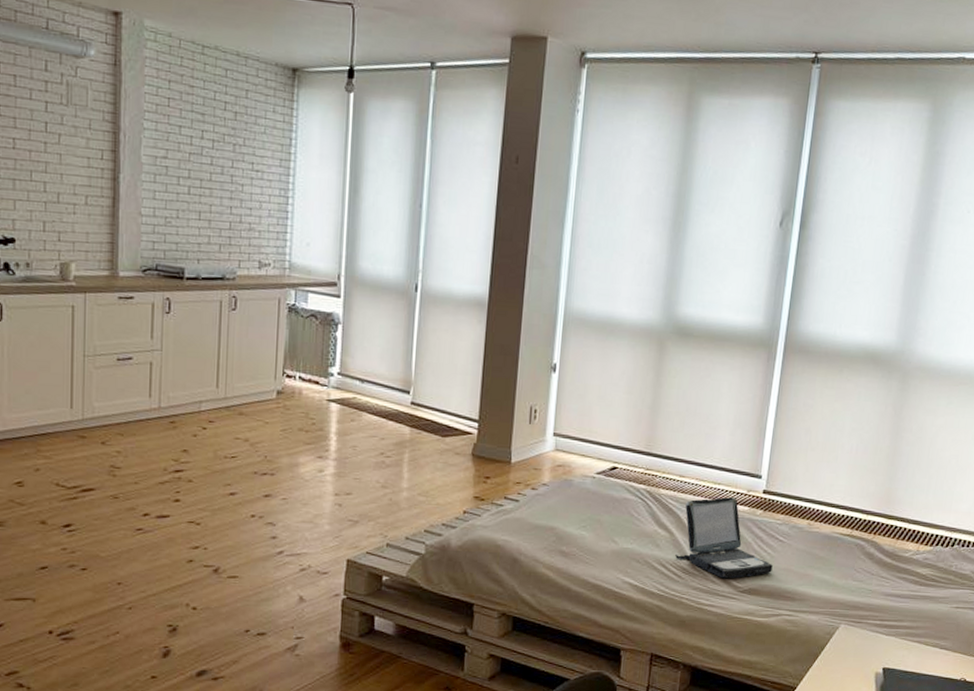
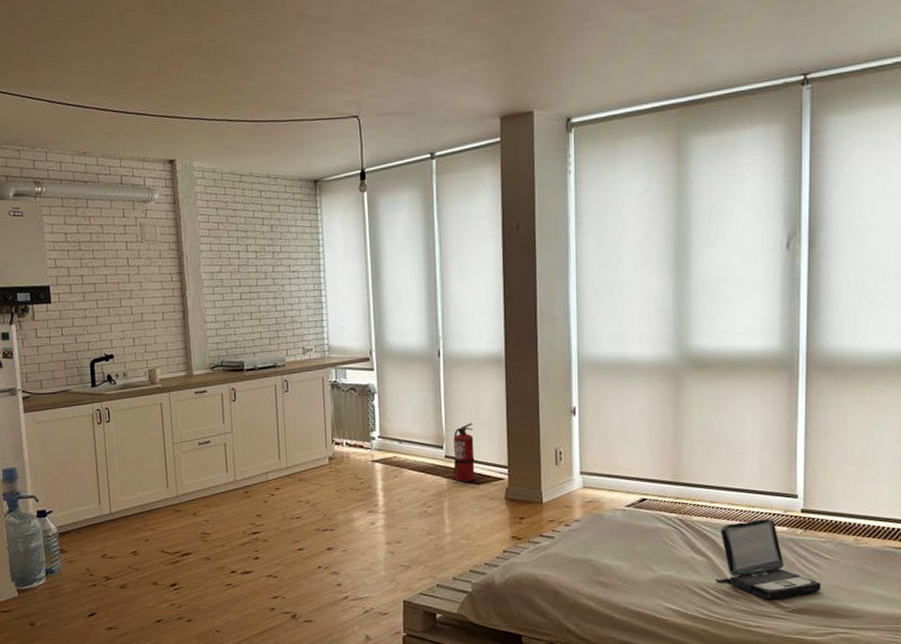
fire extinguisher: none [418,368,446,434] -> present [453,423,475,483]

